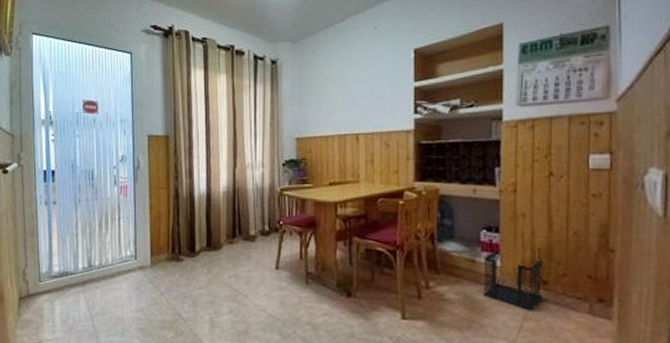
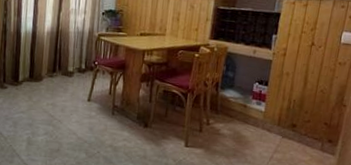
wastebasket: present [483,250,543,311] -> none [248,99,296,146]

